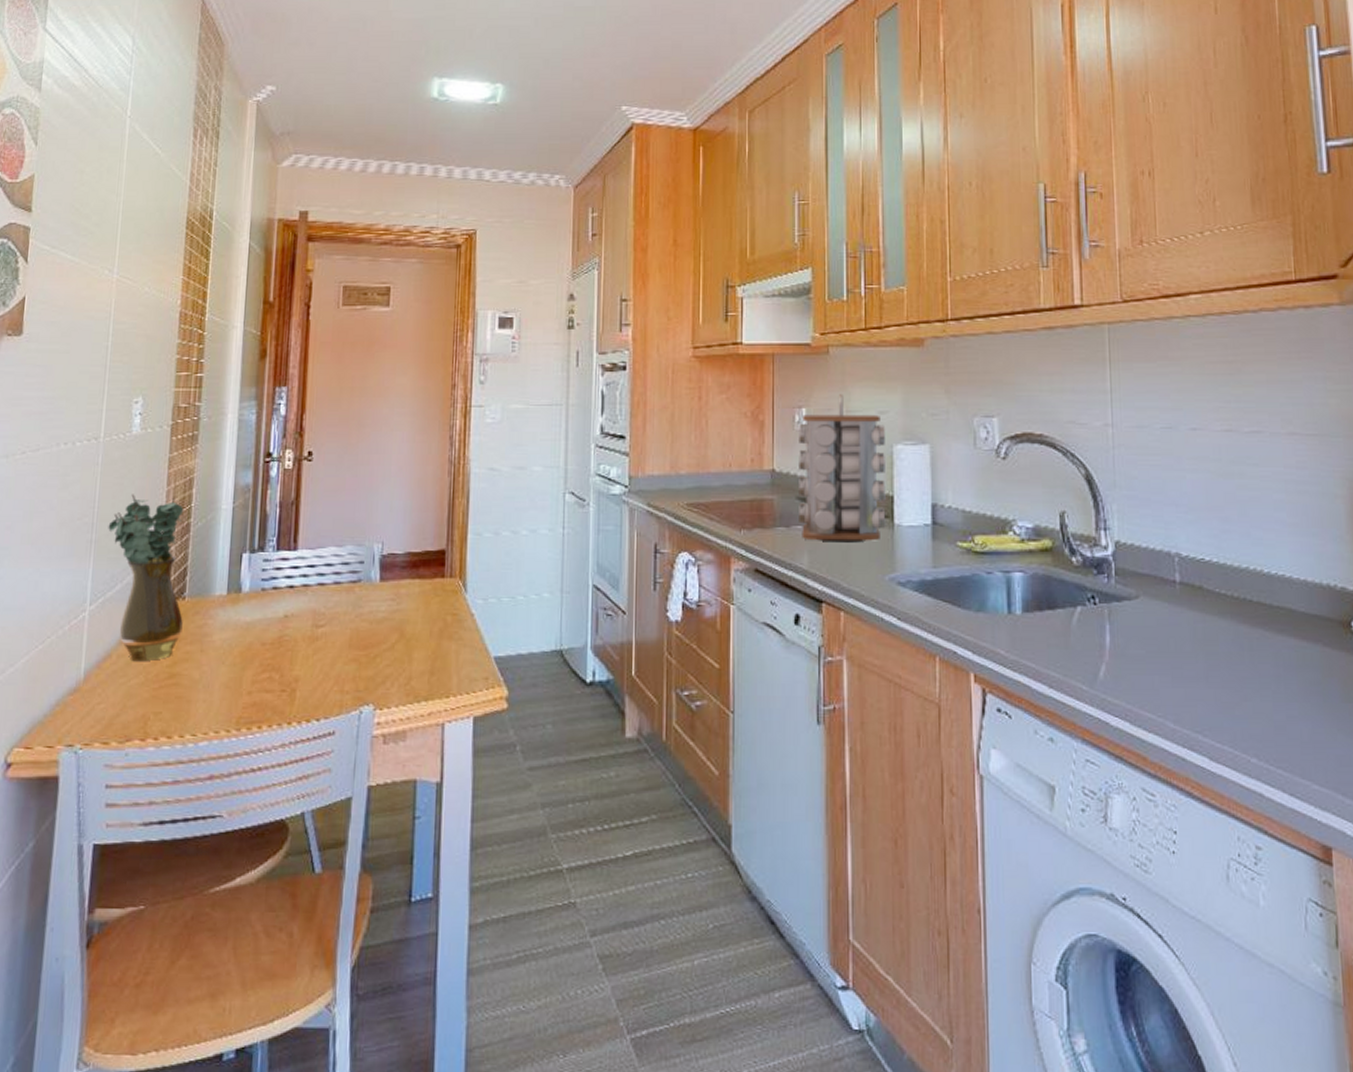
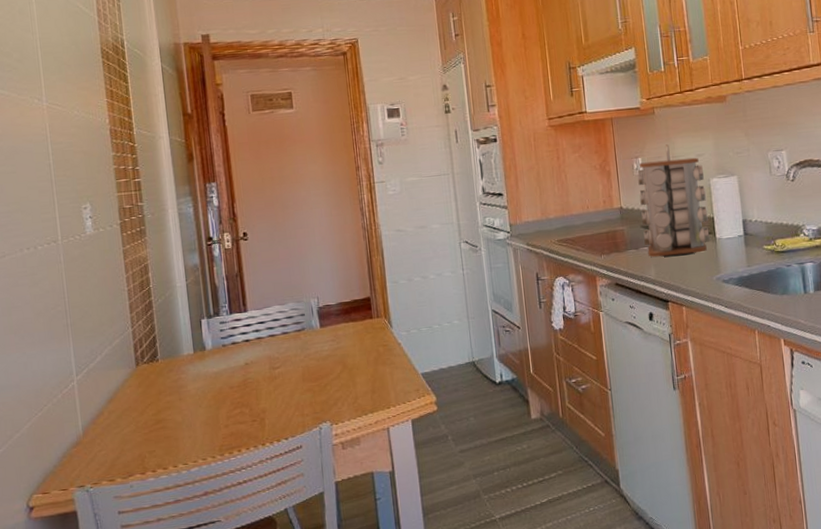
vase: present [108,494,184,662] -> none [80,281,161,415]

